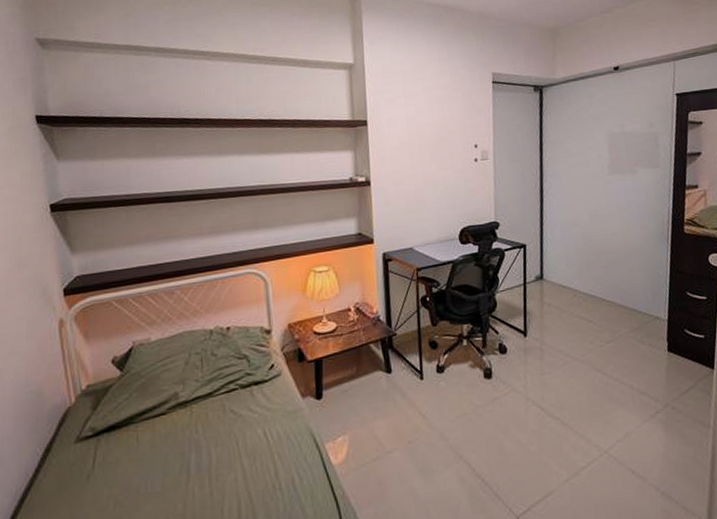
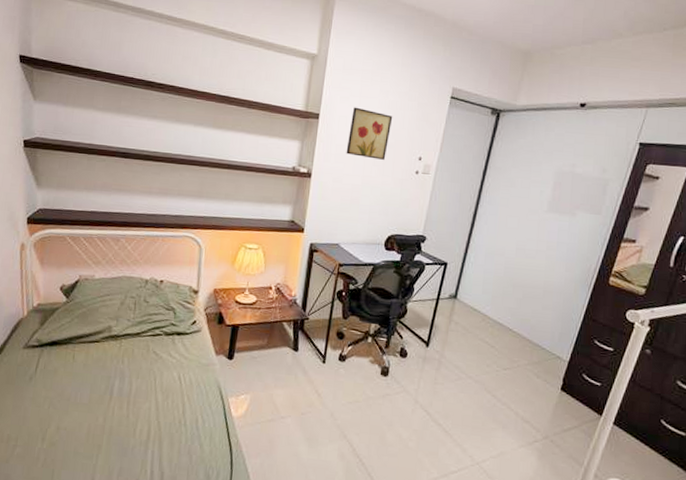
wall art: none [399,107,442,155] -> present [346,107,393,160]

